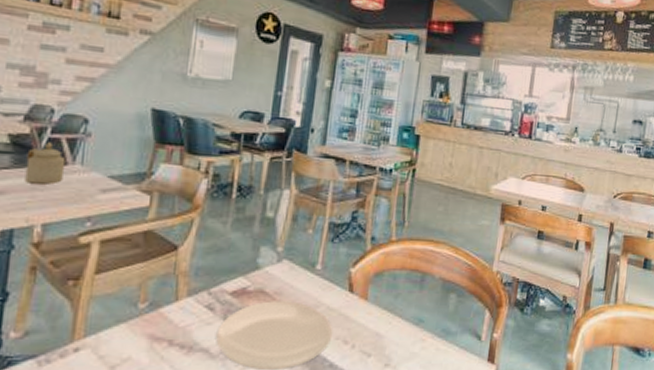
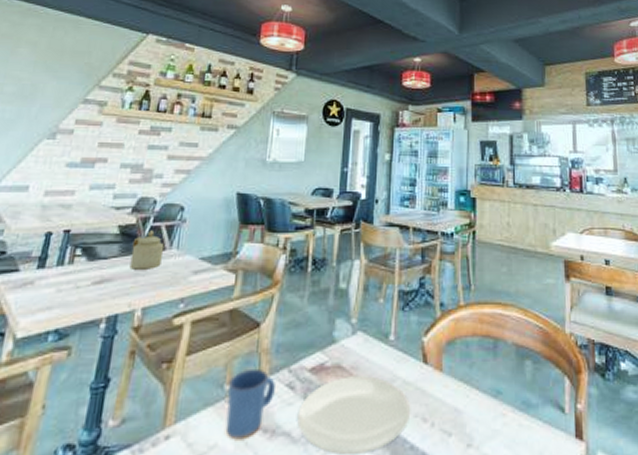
mug: none [140,289,194,353] -> present [225,368,275,438]

